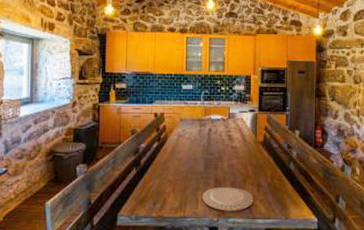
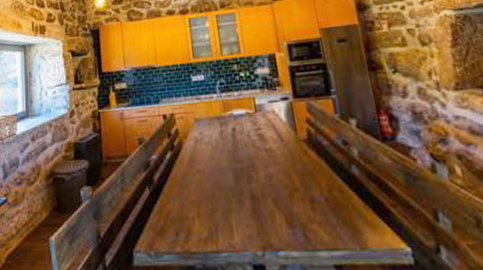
plate: present [202,187,254,211] -> none [236,205,309,241]

